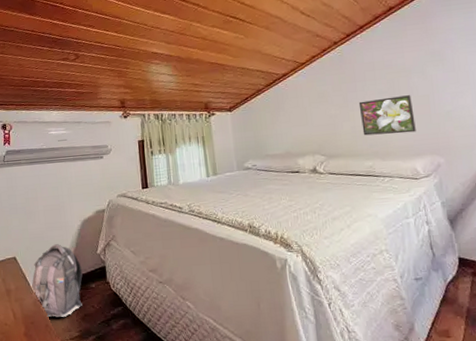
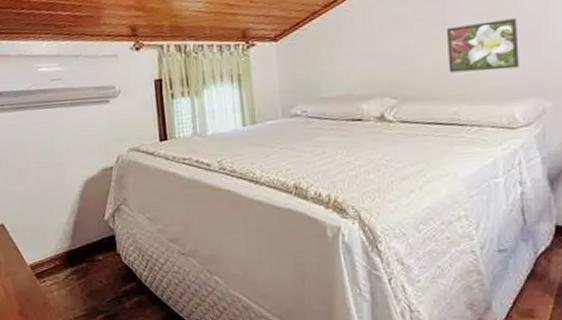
backpack: present [31,244,83,317] -> none [24,208,88,294]

